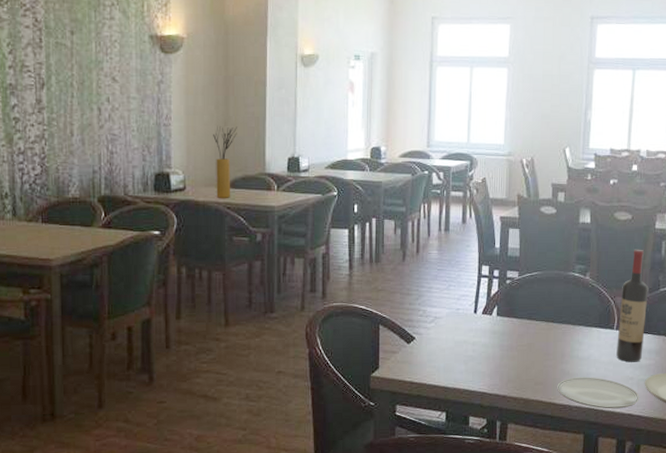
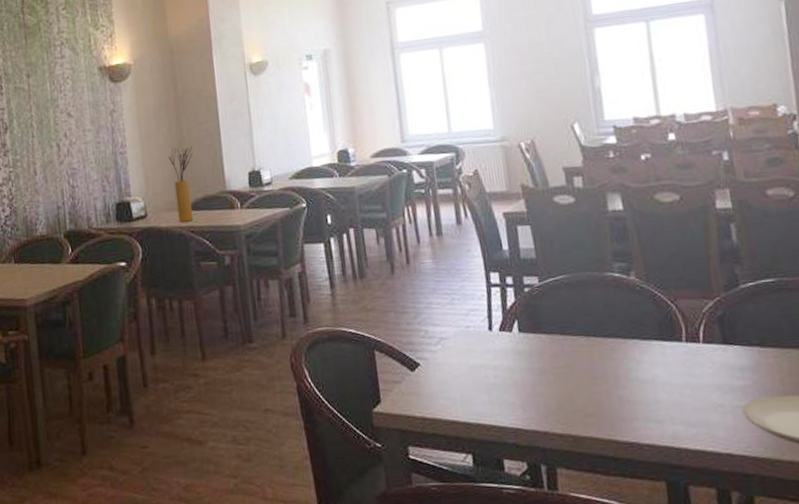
plate: present [557,377,639,409] -> none [616,405,739,447]
wine bottle: present [616,249,649,362] -> none [683,236,732,384]

